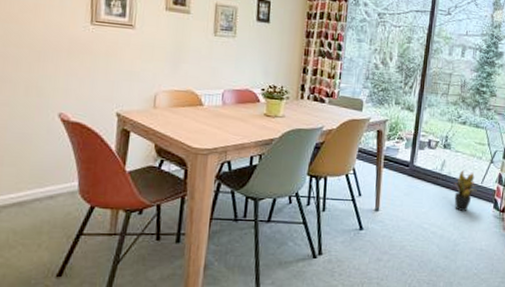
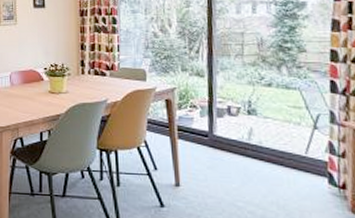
potted plant: present [454,169,477,212] -> none [268,138,301,188]

